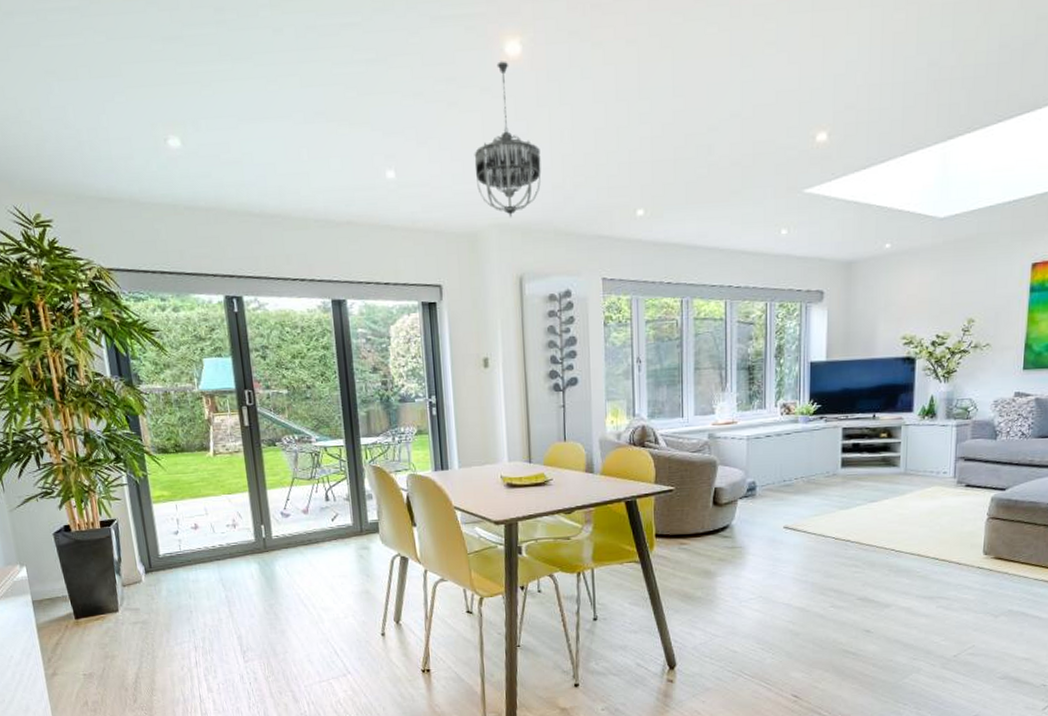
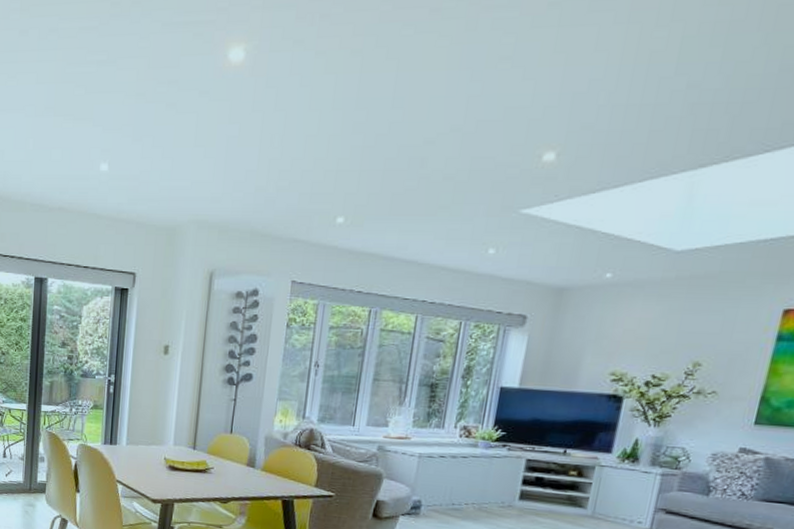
chandelier: present [474,61,541,218] -> none [182,66,249,216]

